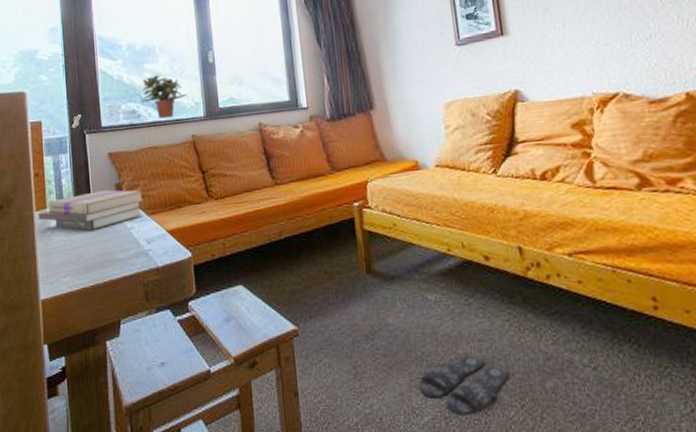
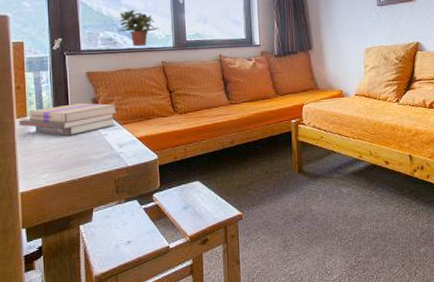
slippers: present [420,354,510,416] -> none [332,230,396,274]

